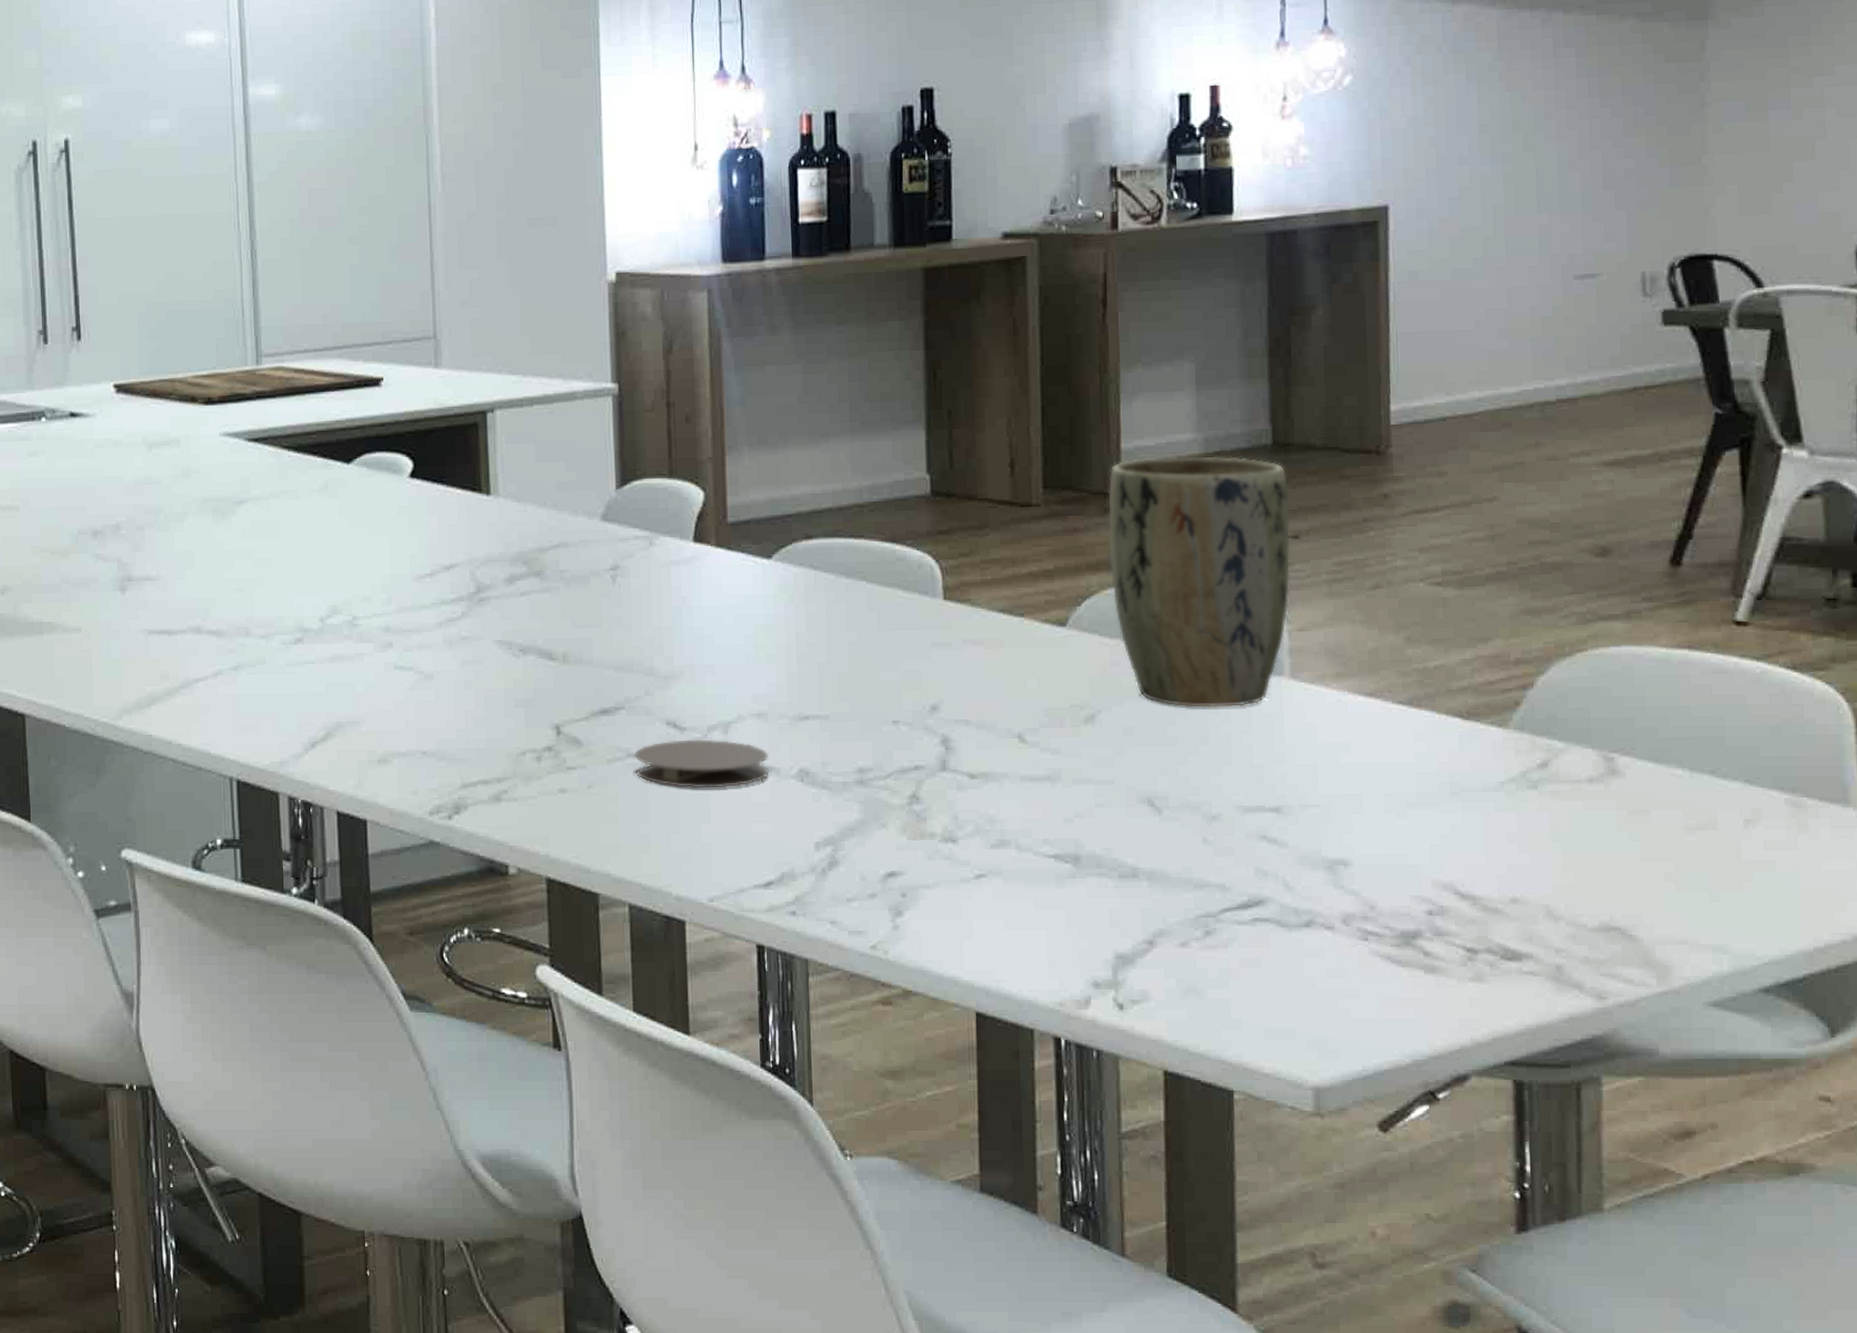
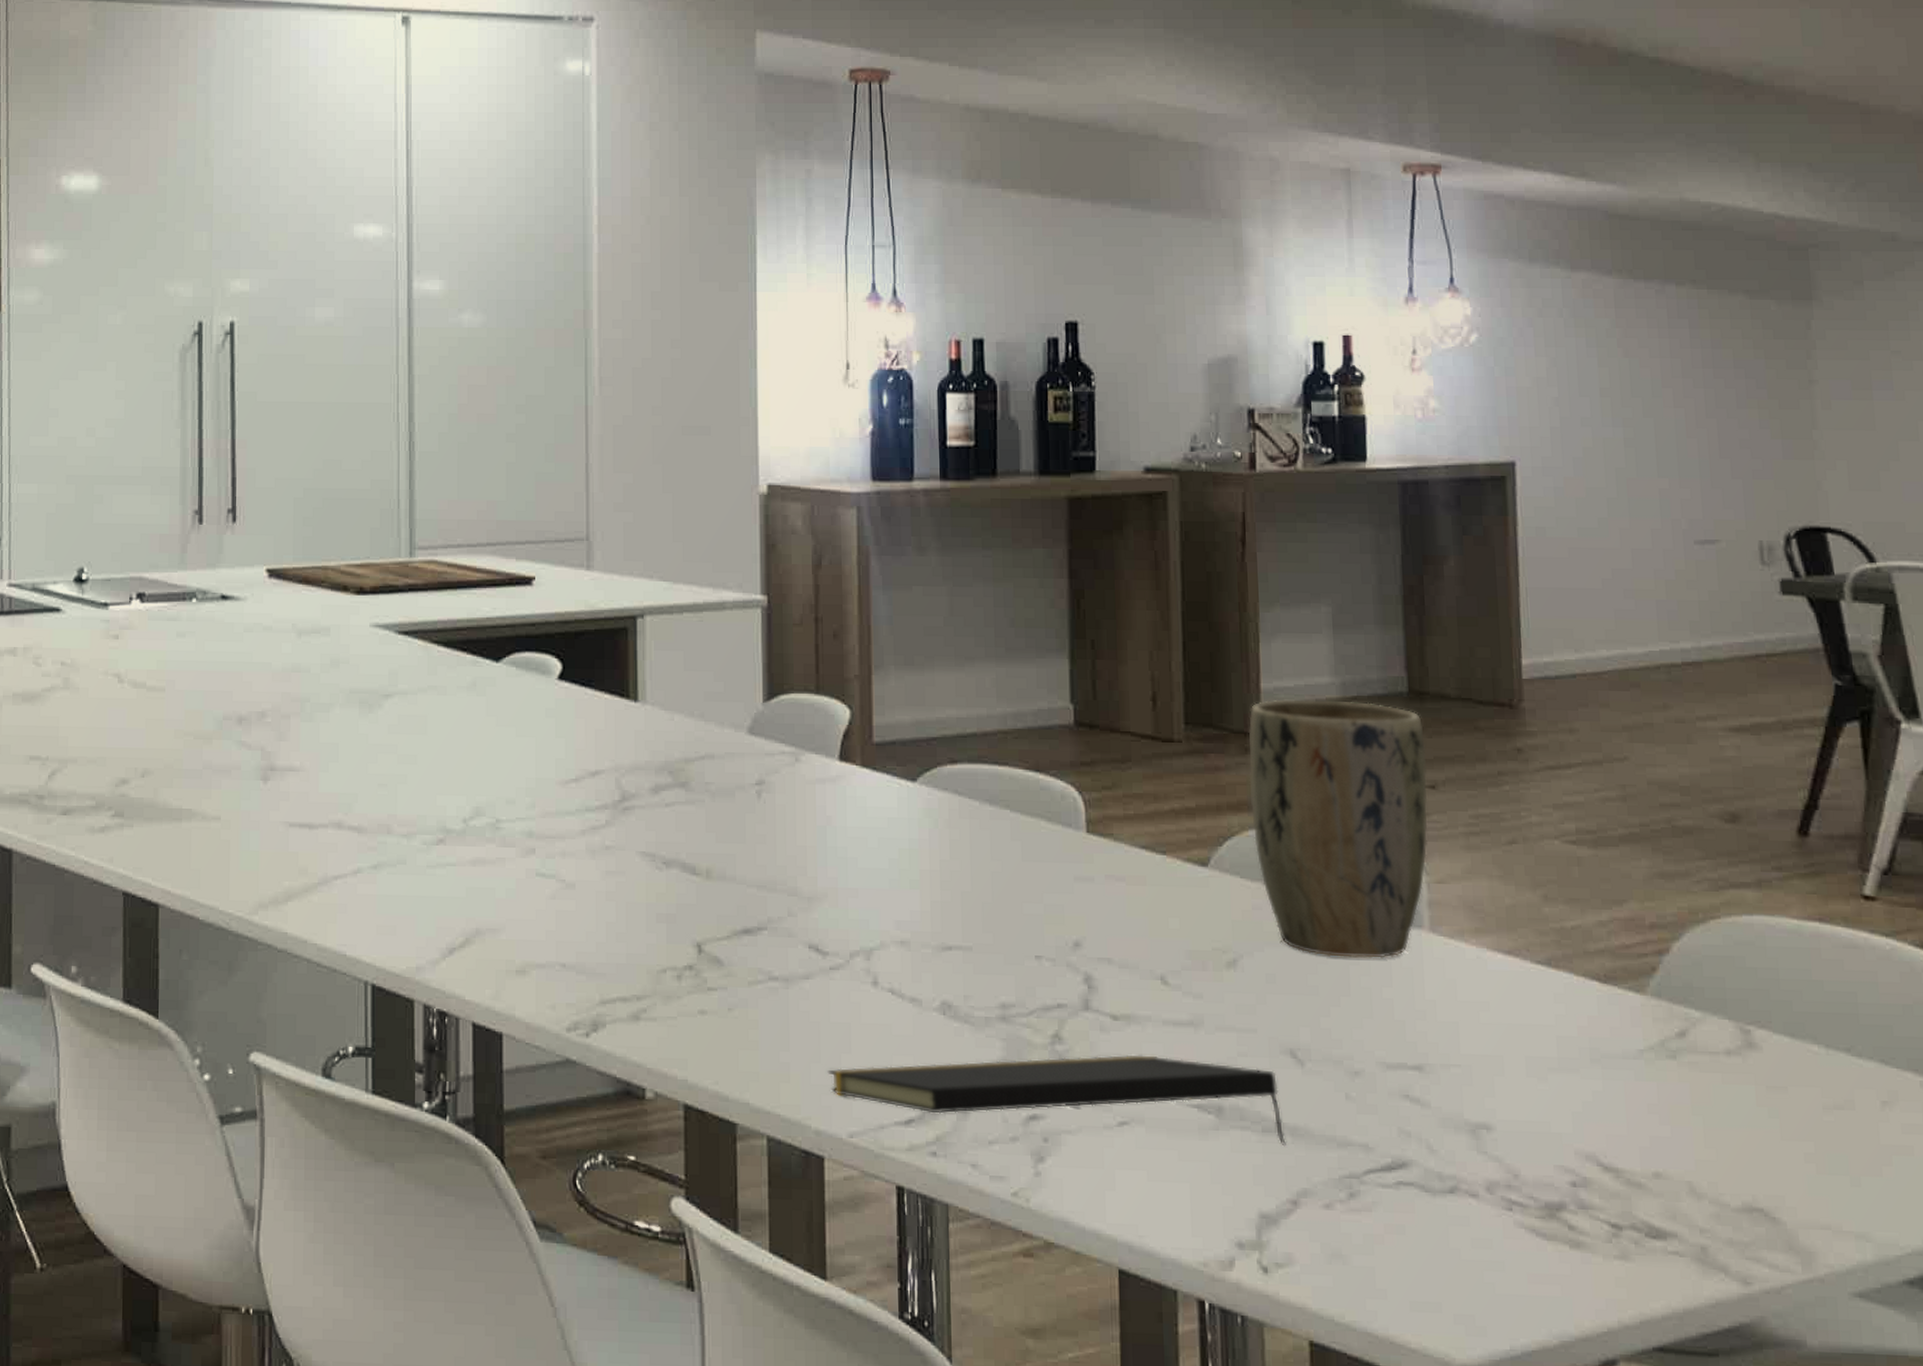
coaster: present [633,739,770,789] -> none [775,964,912,1018]
notepad: none [687,810,1143,891] -> present [827,1054,1286,1147]

